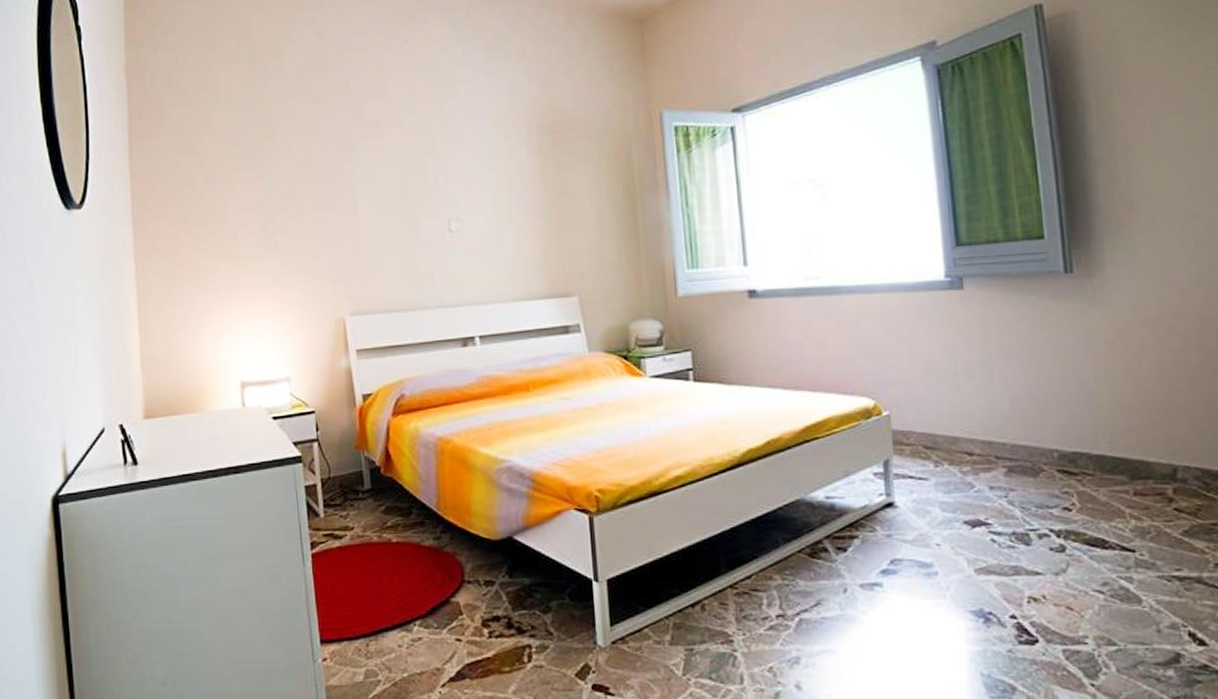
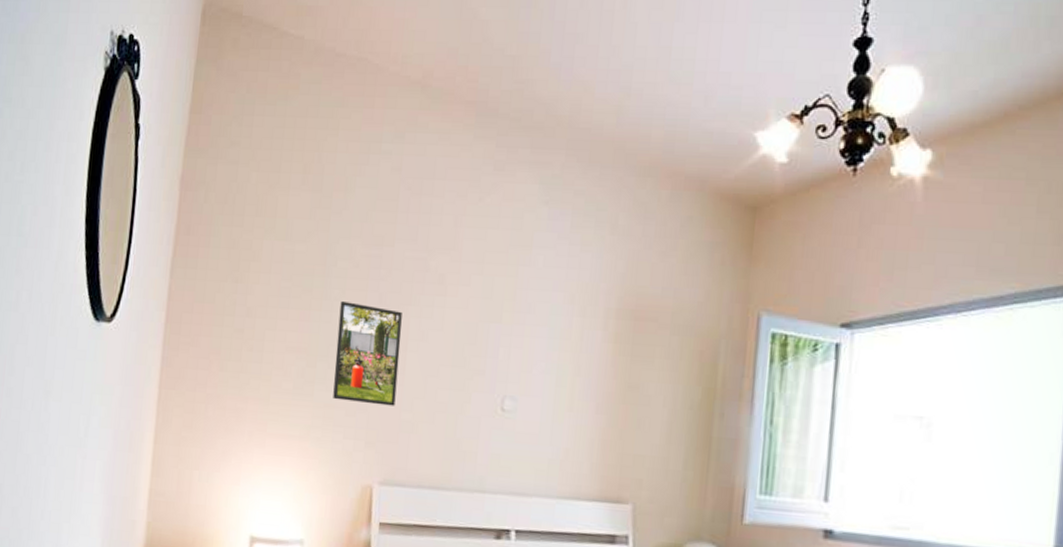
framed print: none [289,156,353,246] -> present [333,301,402,406]

